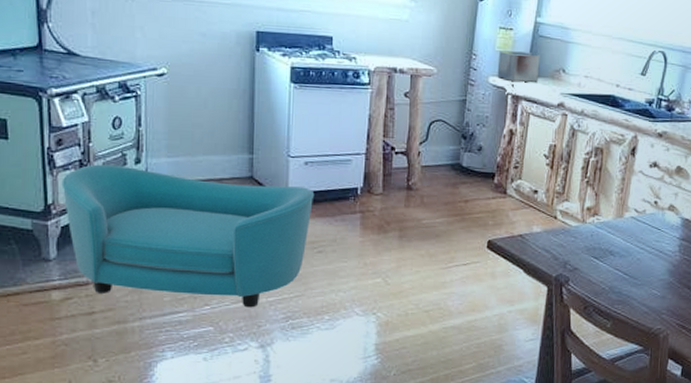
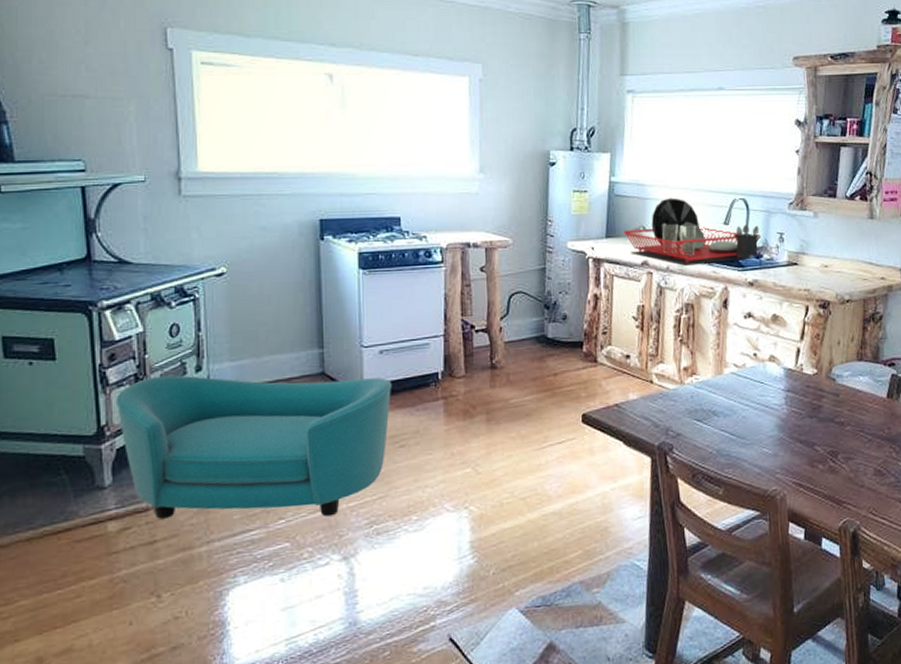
toaster: present [497,50,541,83] -> none [575,212,620,246]
dish rack: none [543,43,676,113] -> present [623,198,761,267]

